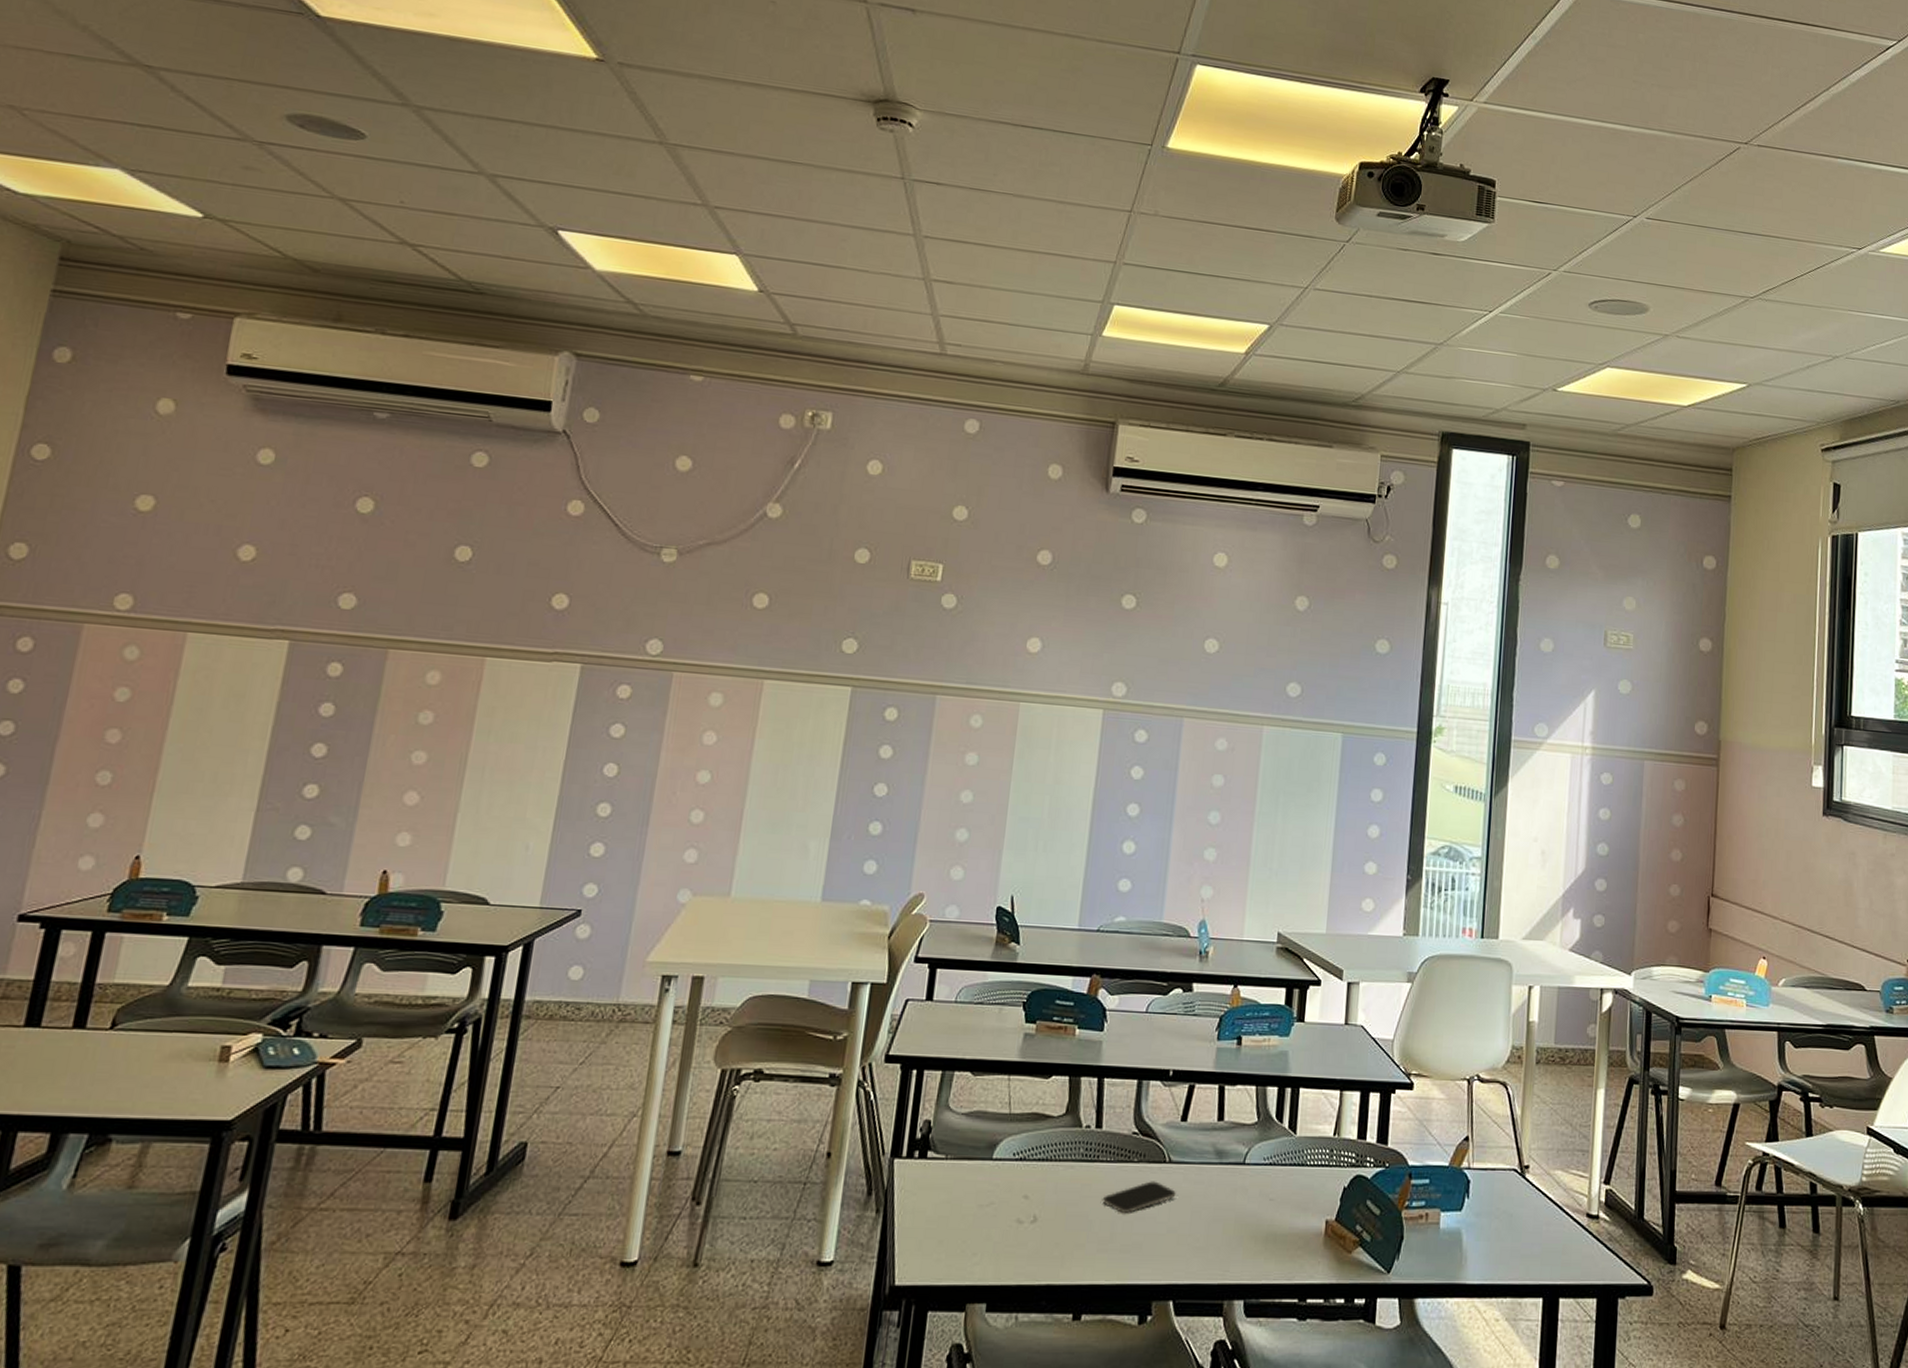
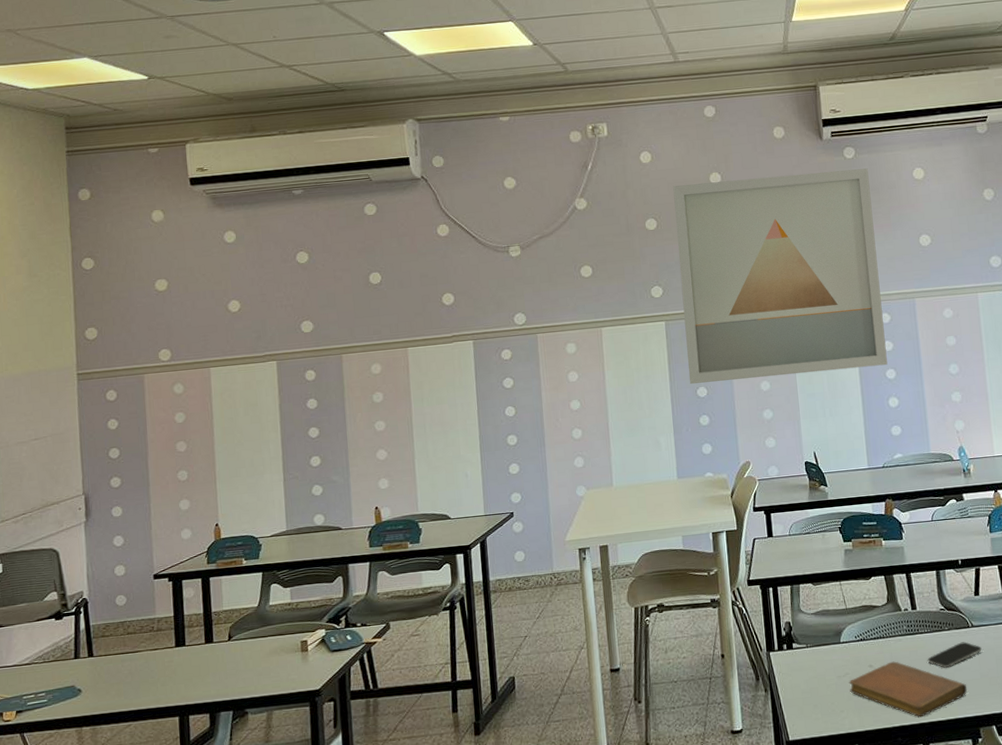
wall art: none [866,512,1158,797] -> present [673,168,888,384]
notebook: none [991,1194,1146,1277] -> present [849,661,967,717]

